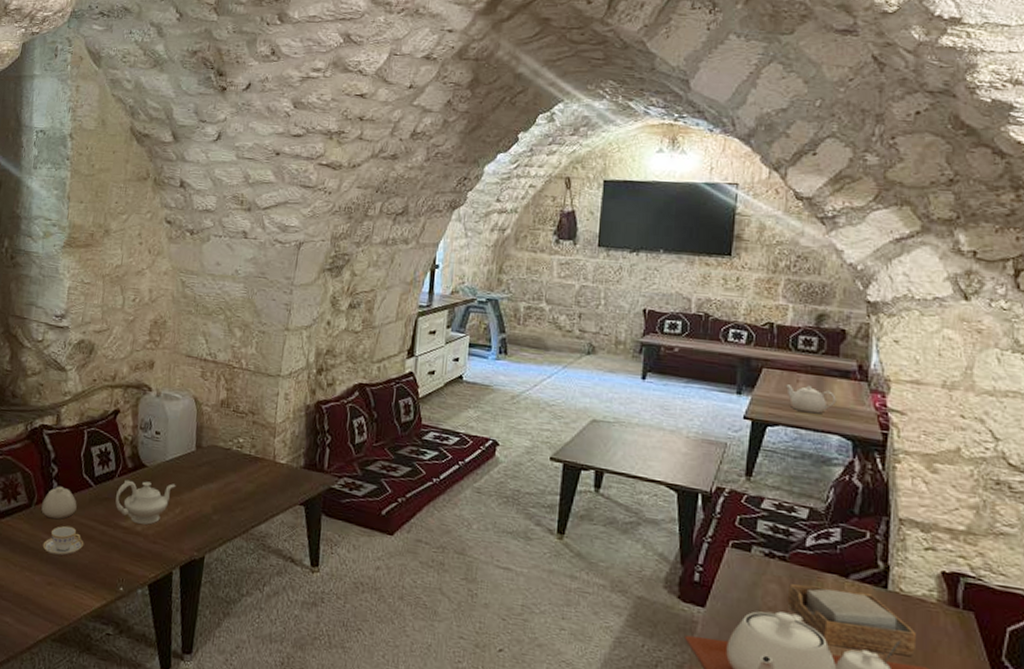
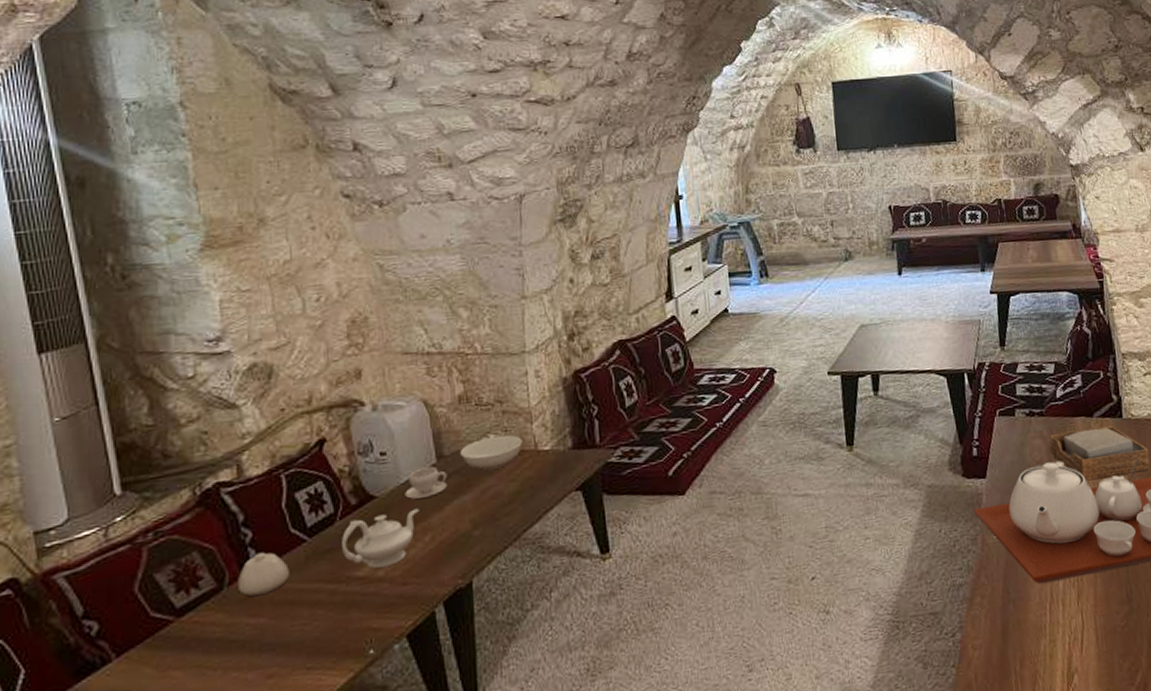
teacup: present [42,525,84,556] -> none [249,597,309,640]
teacup: none [167,452,201,478] -> present [405,466,448,500]
bowl: none [214,440,265,469] -> present [459,434,523,471]
teapot: present [785,384,837,414] -> none [1018,251,1061,277]

